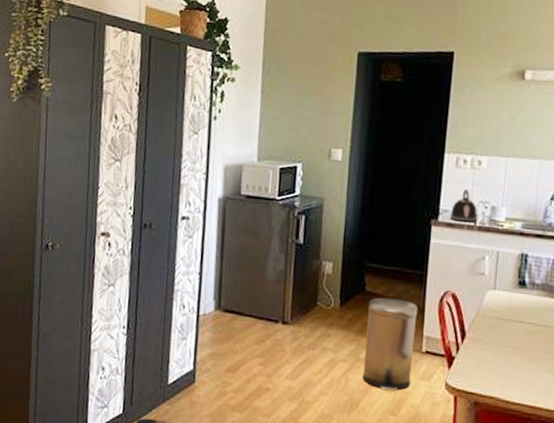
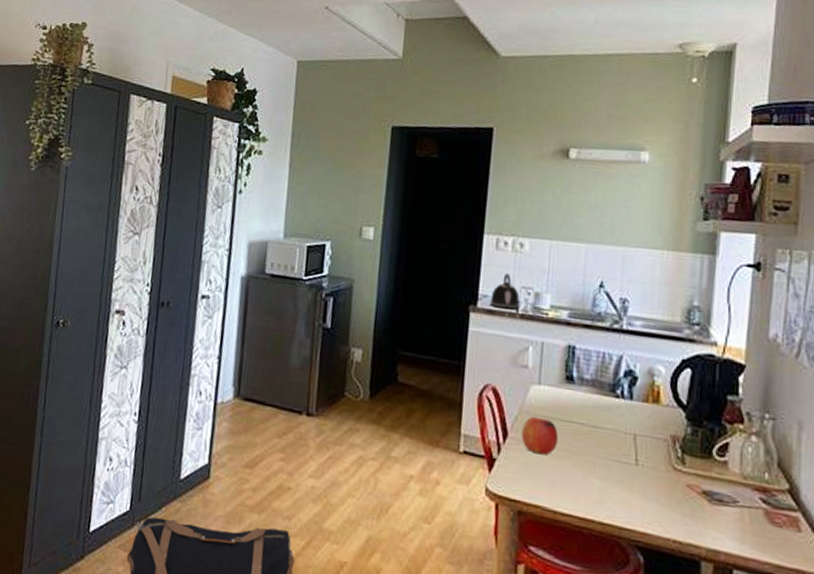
pedal bin: present [362,297,419,391] -> none [393,389,456,496]
fruit: none [478,318,512,353] -> present [521,416,559,455]

